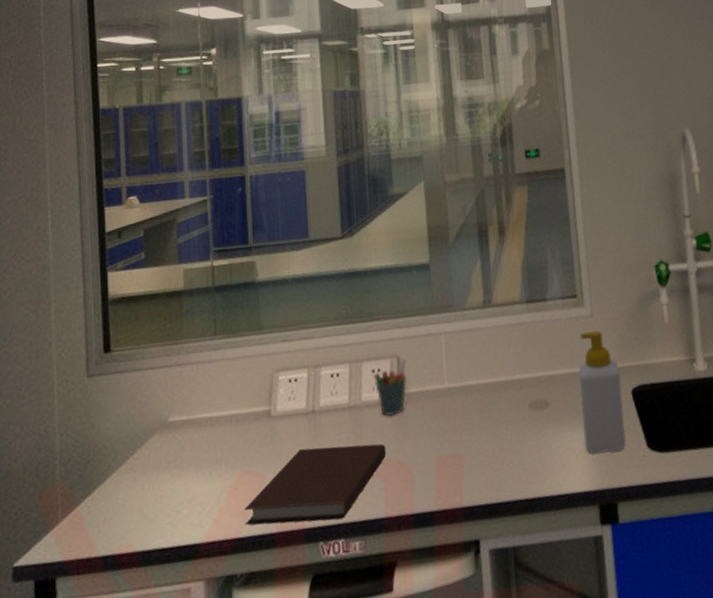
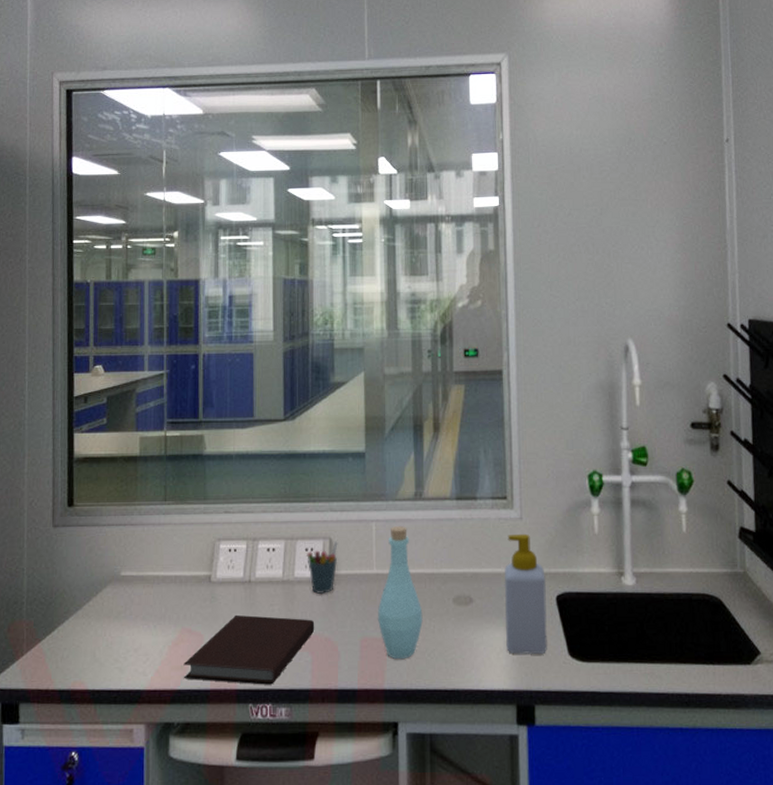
bottle: none [452,335,499,474] -> present [378,526,423,660]

